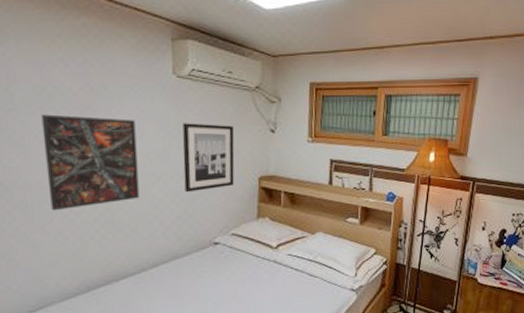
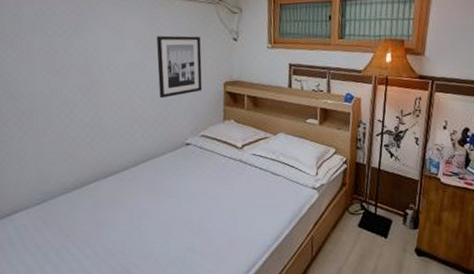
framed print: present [41,114,140,211] -> none [42,34,122,117]

